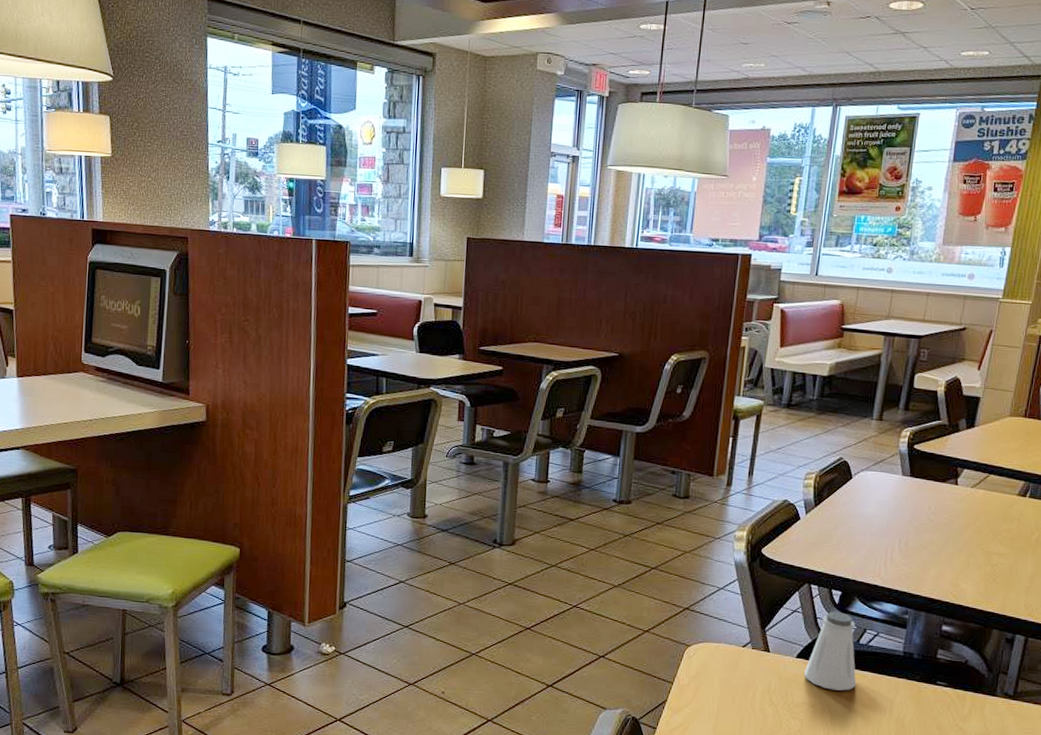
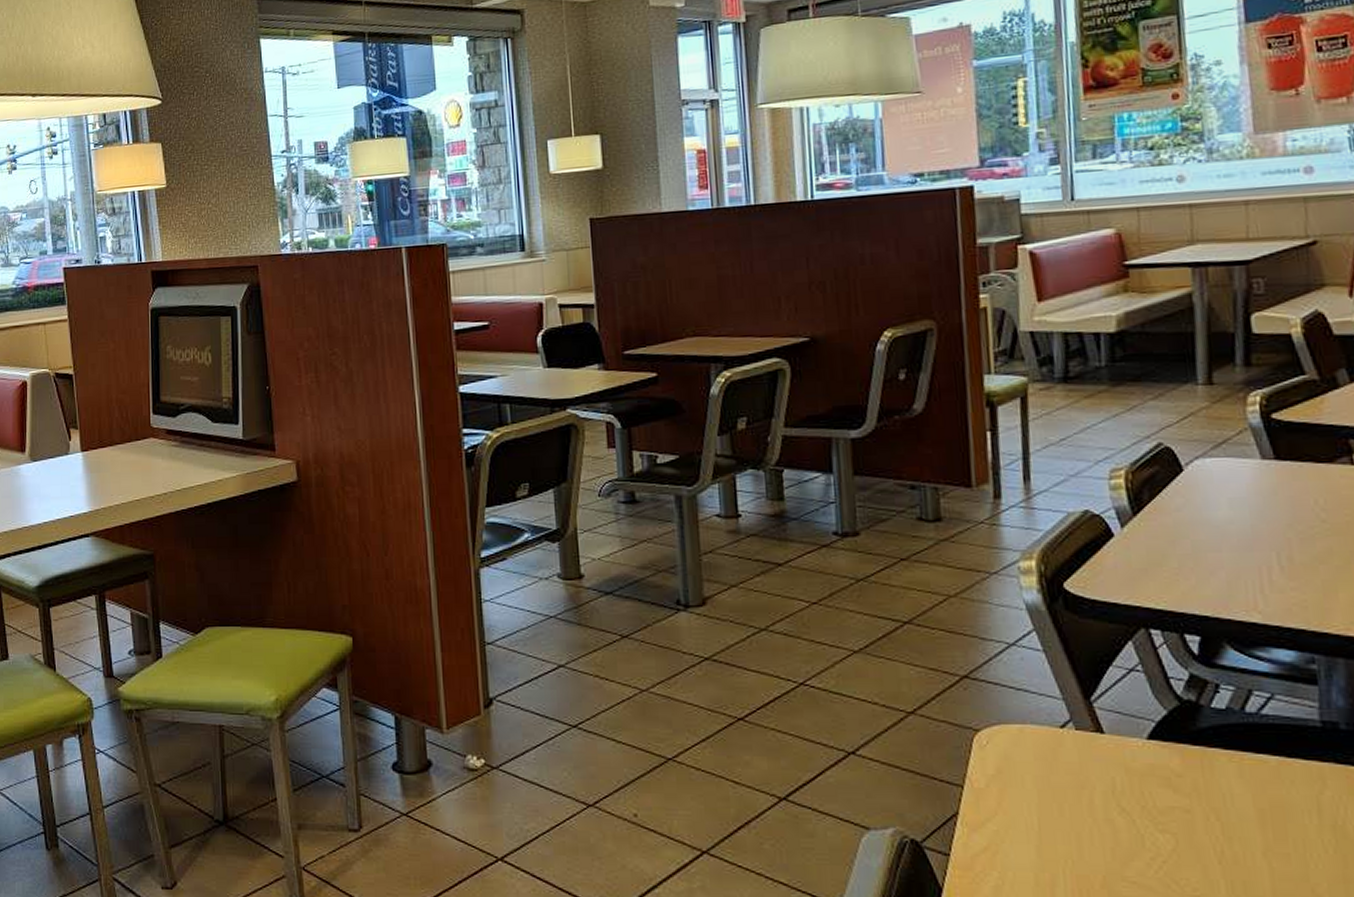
saltshaker: present [804,611,857,691] -> none [1165,666,1254,786]

